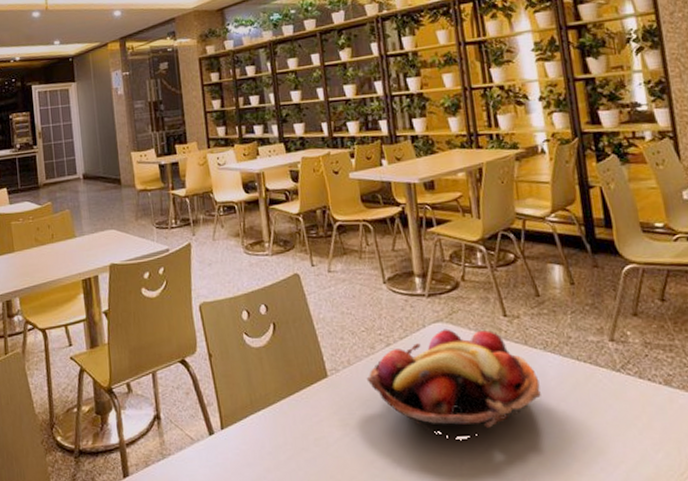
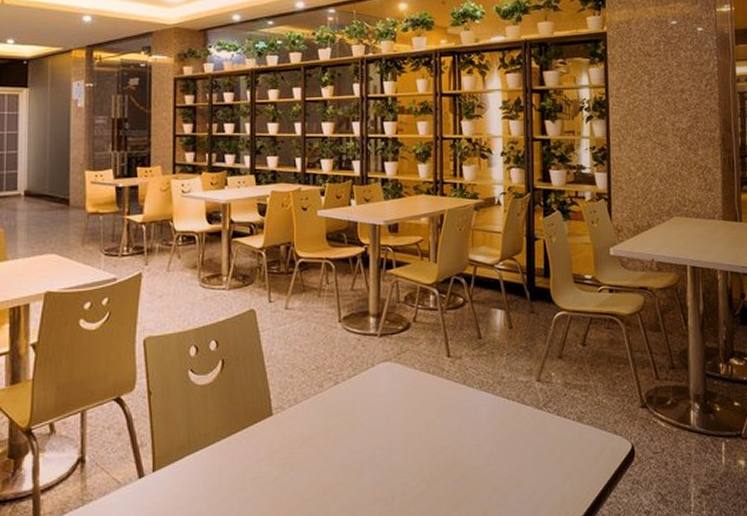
fruit basket: present [366,329,541,430] -> none [311,368,472,467]

